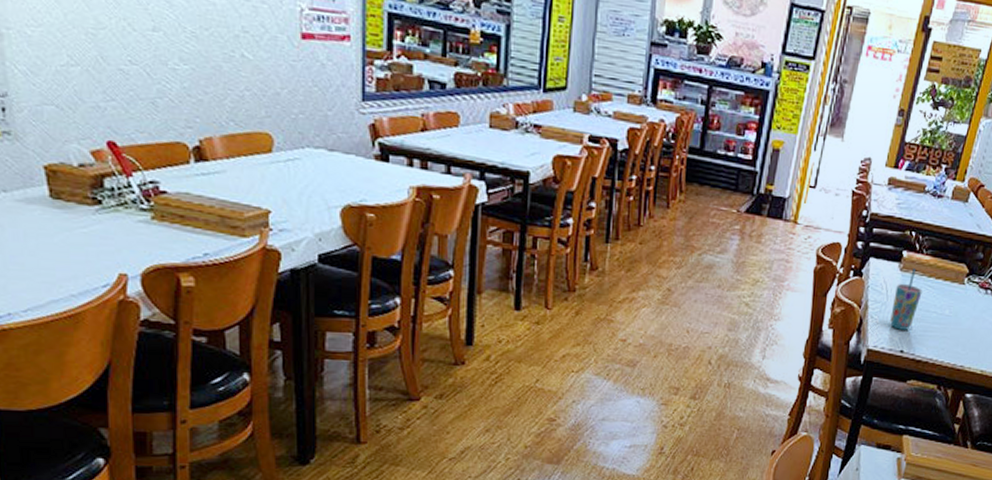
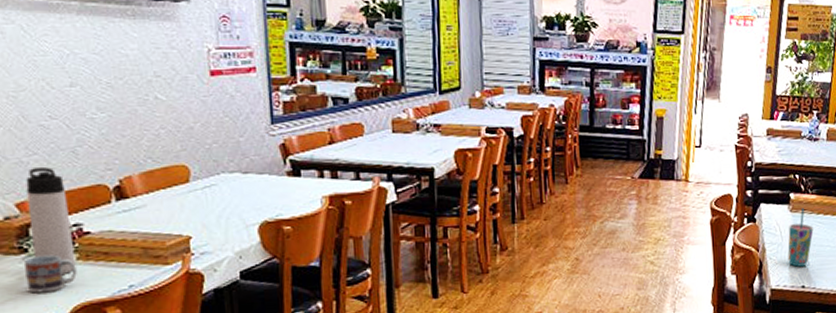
cup: none [96,209,151,250] -> present [23,254,77,293]
thermos bottle: none [102,115,151,233] -> present [25,167,76,274]

